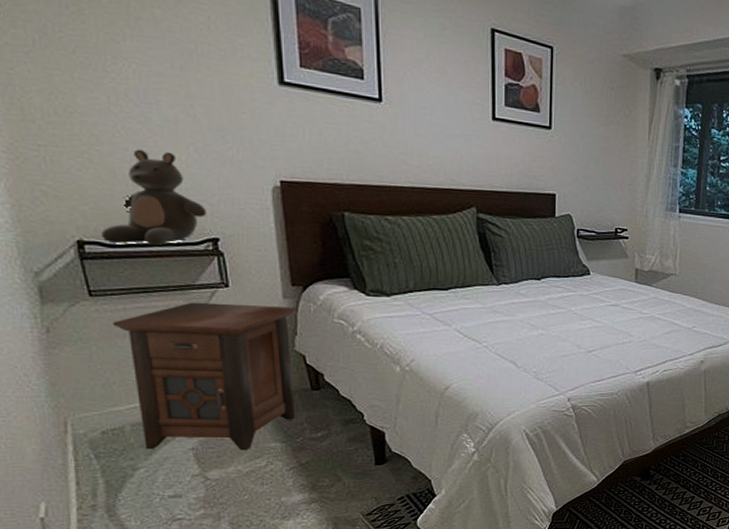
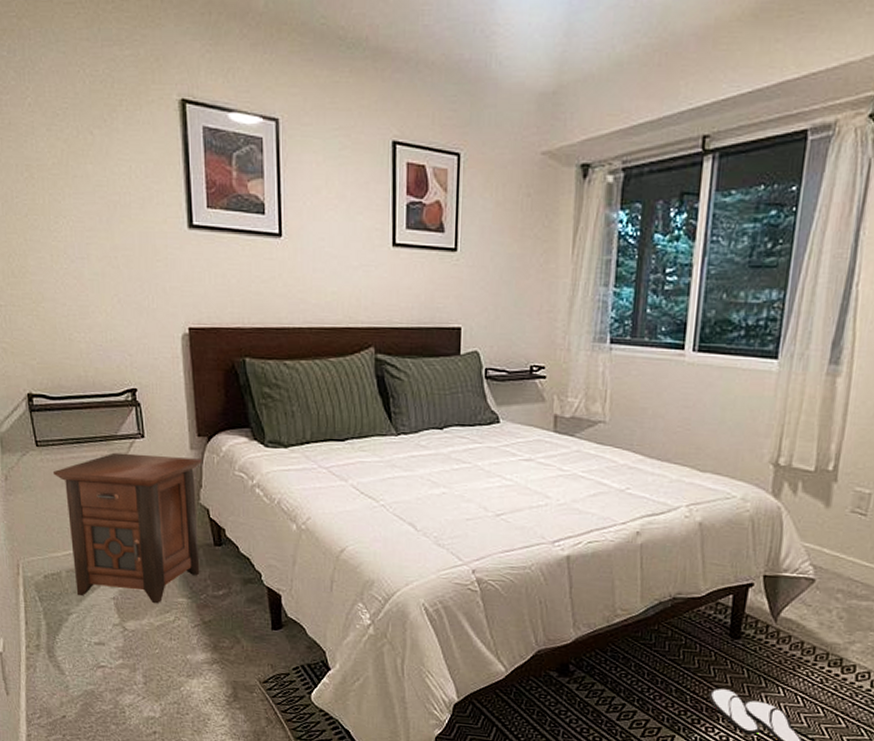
stuffed bear: present [101,149,207,247] -> none [45,304,127,398]

